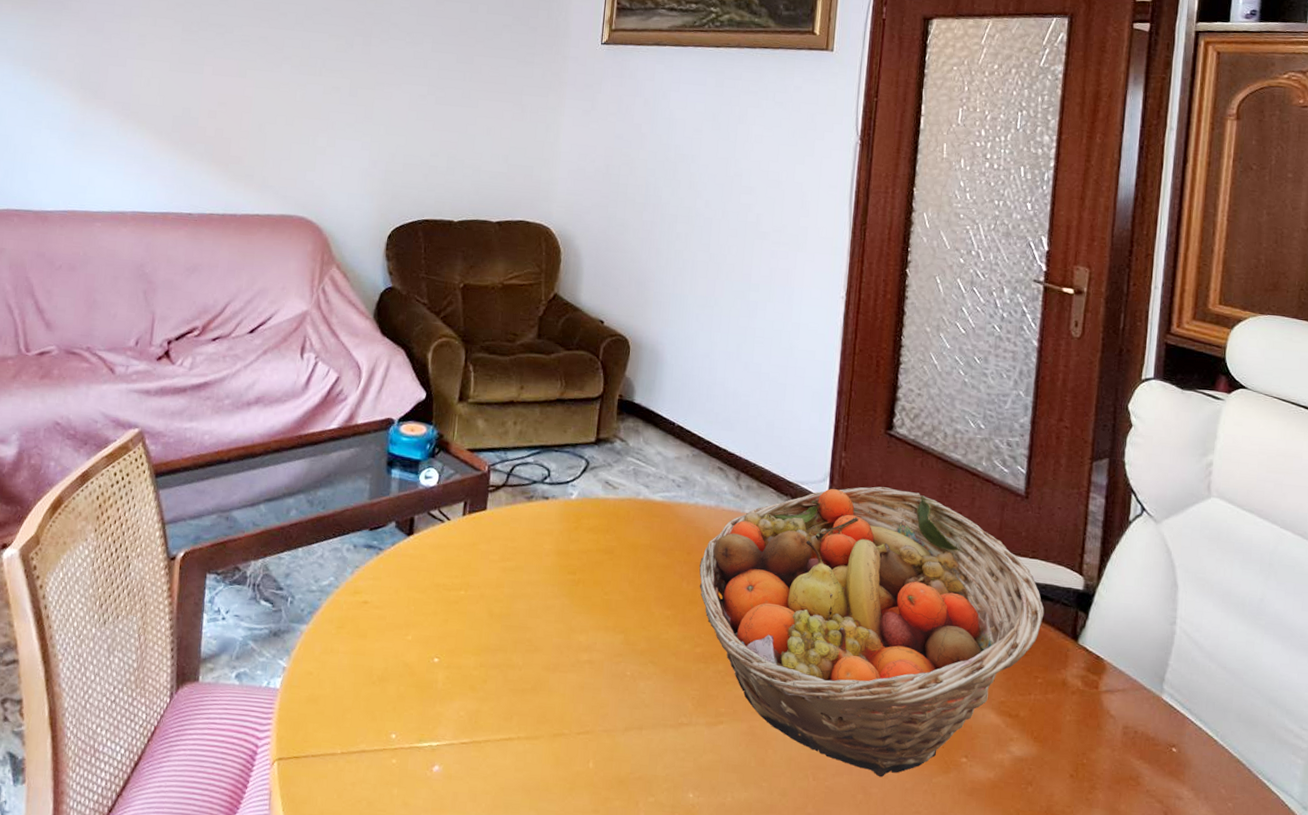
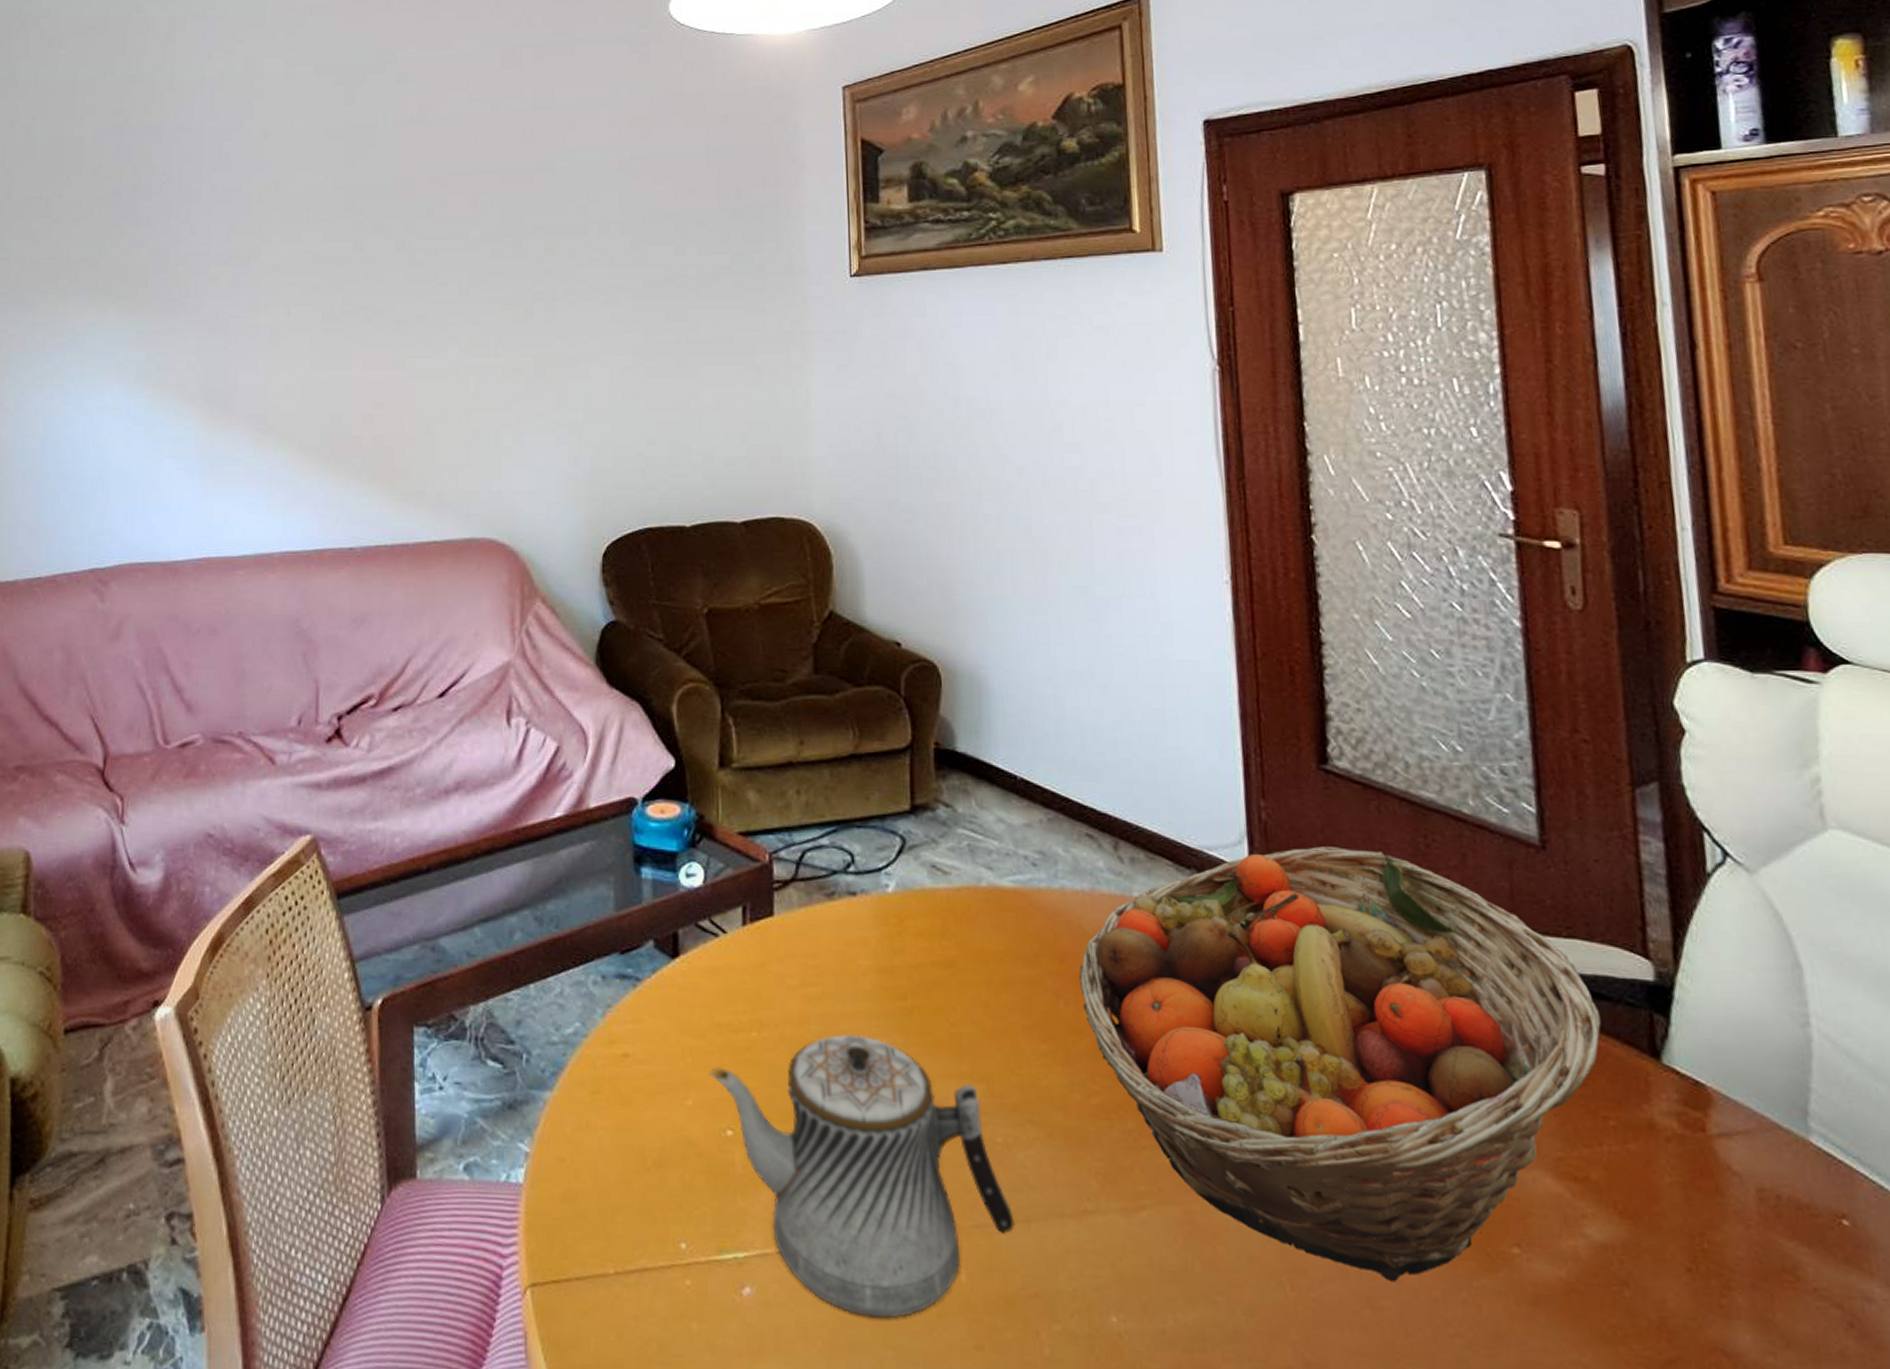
teapot: none [425,596,632,790] -> present [708,1034,1015,1319]

